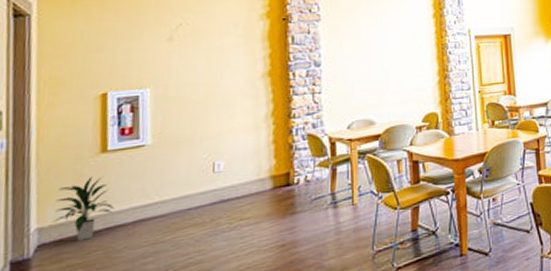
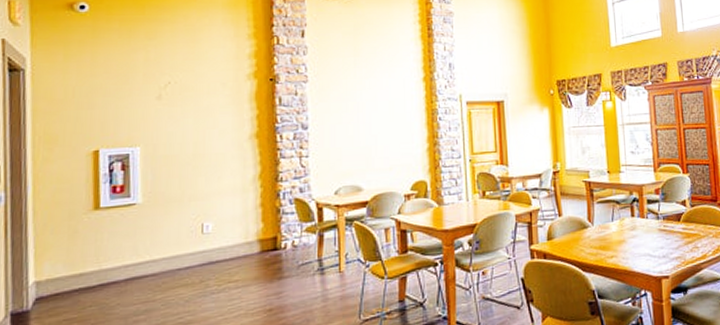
indoor plant: present [52,176,115,241] -> none [49,233,108,296]

